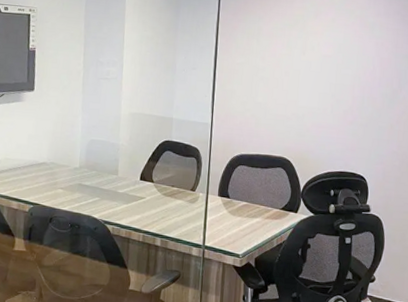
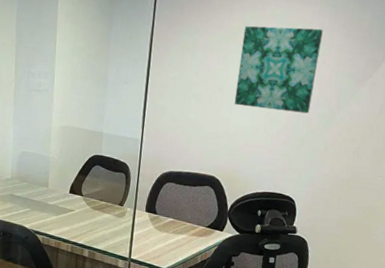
wall art: none [300,13,379,94] -> present [234,26,323,114]

